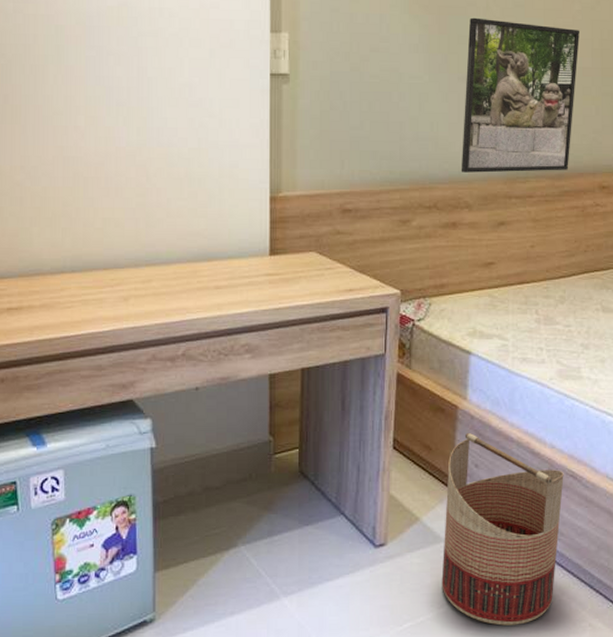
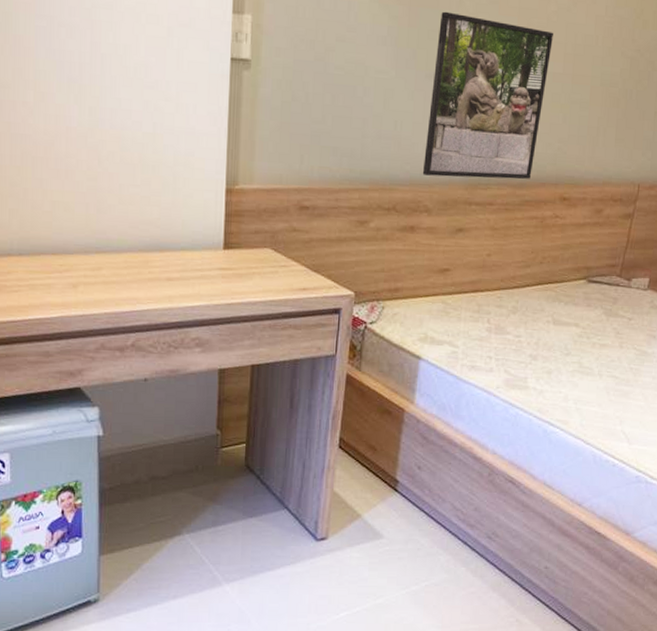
basket: present [441,433,564,626] -> none [379,436,503,618]

